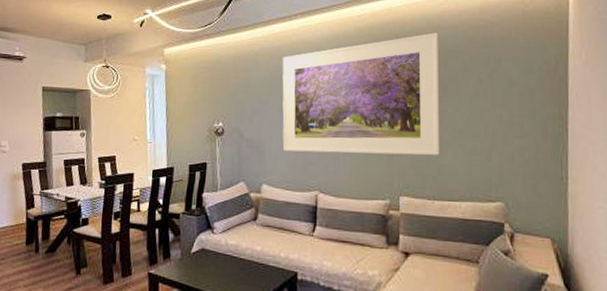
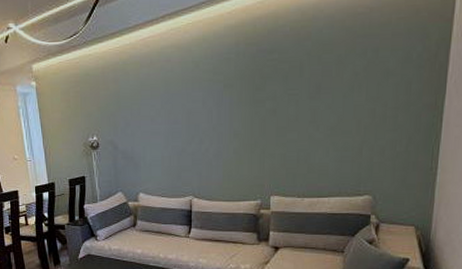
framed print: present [282,32,440,156] -> none [151,24,314,160]

